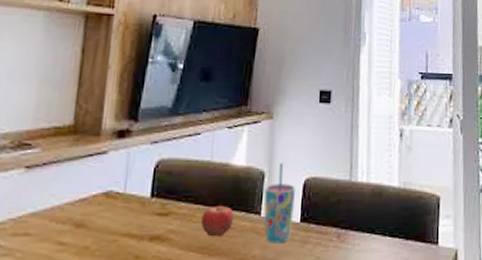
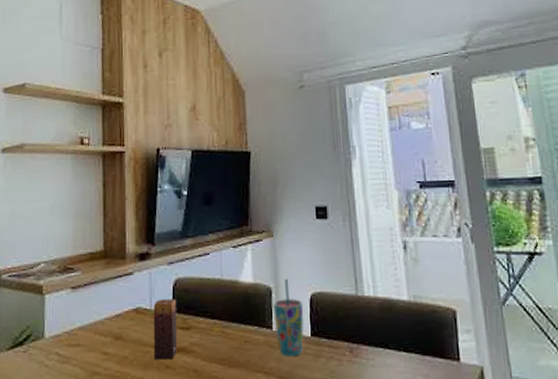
candle: none [121,181,157,250] -> present [153,299,178,360]
fruit: present [200,203,234,237] -> none [218,318,248,350]

